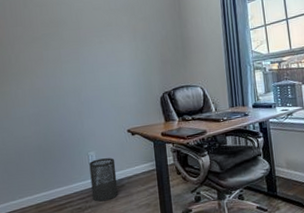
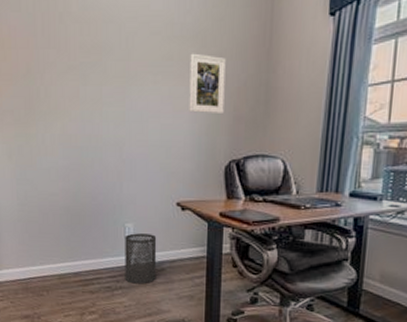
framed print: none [124,19,154,61] -> present [189,53,226,115]

